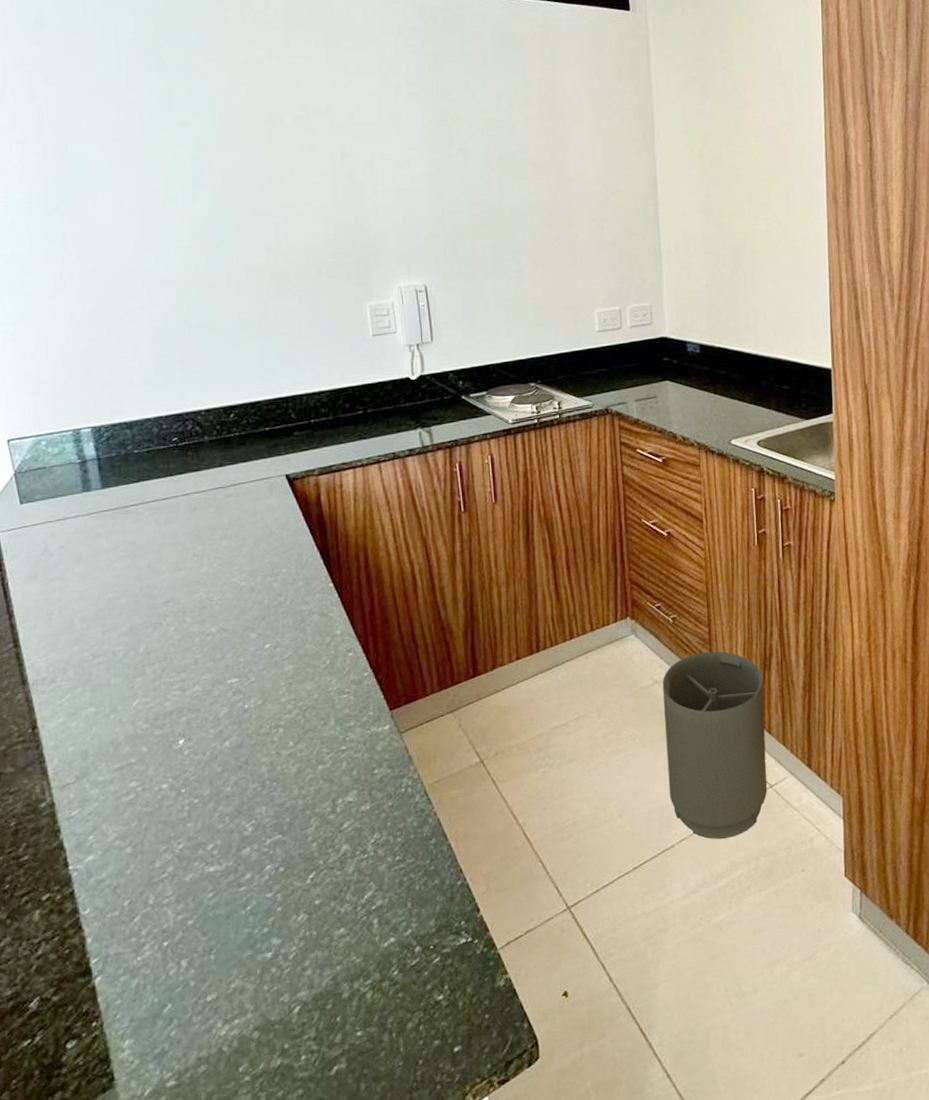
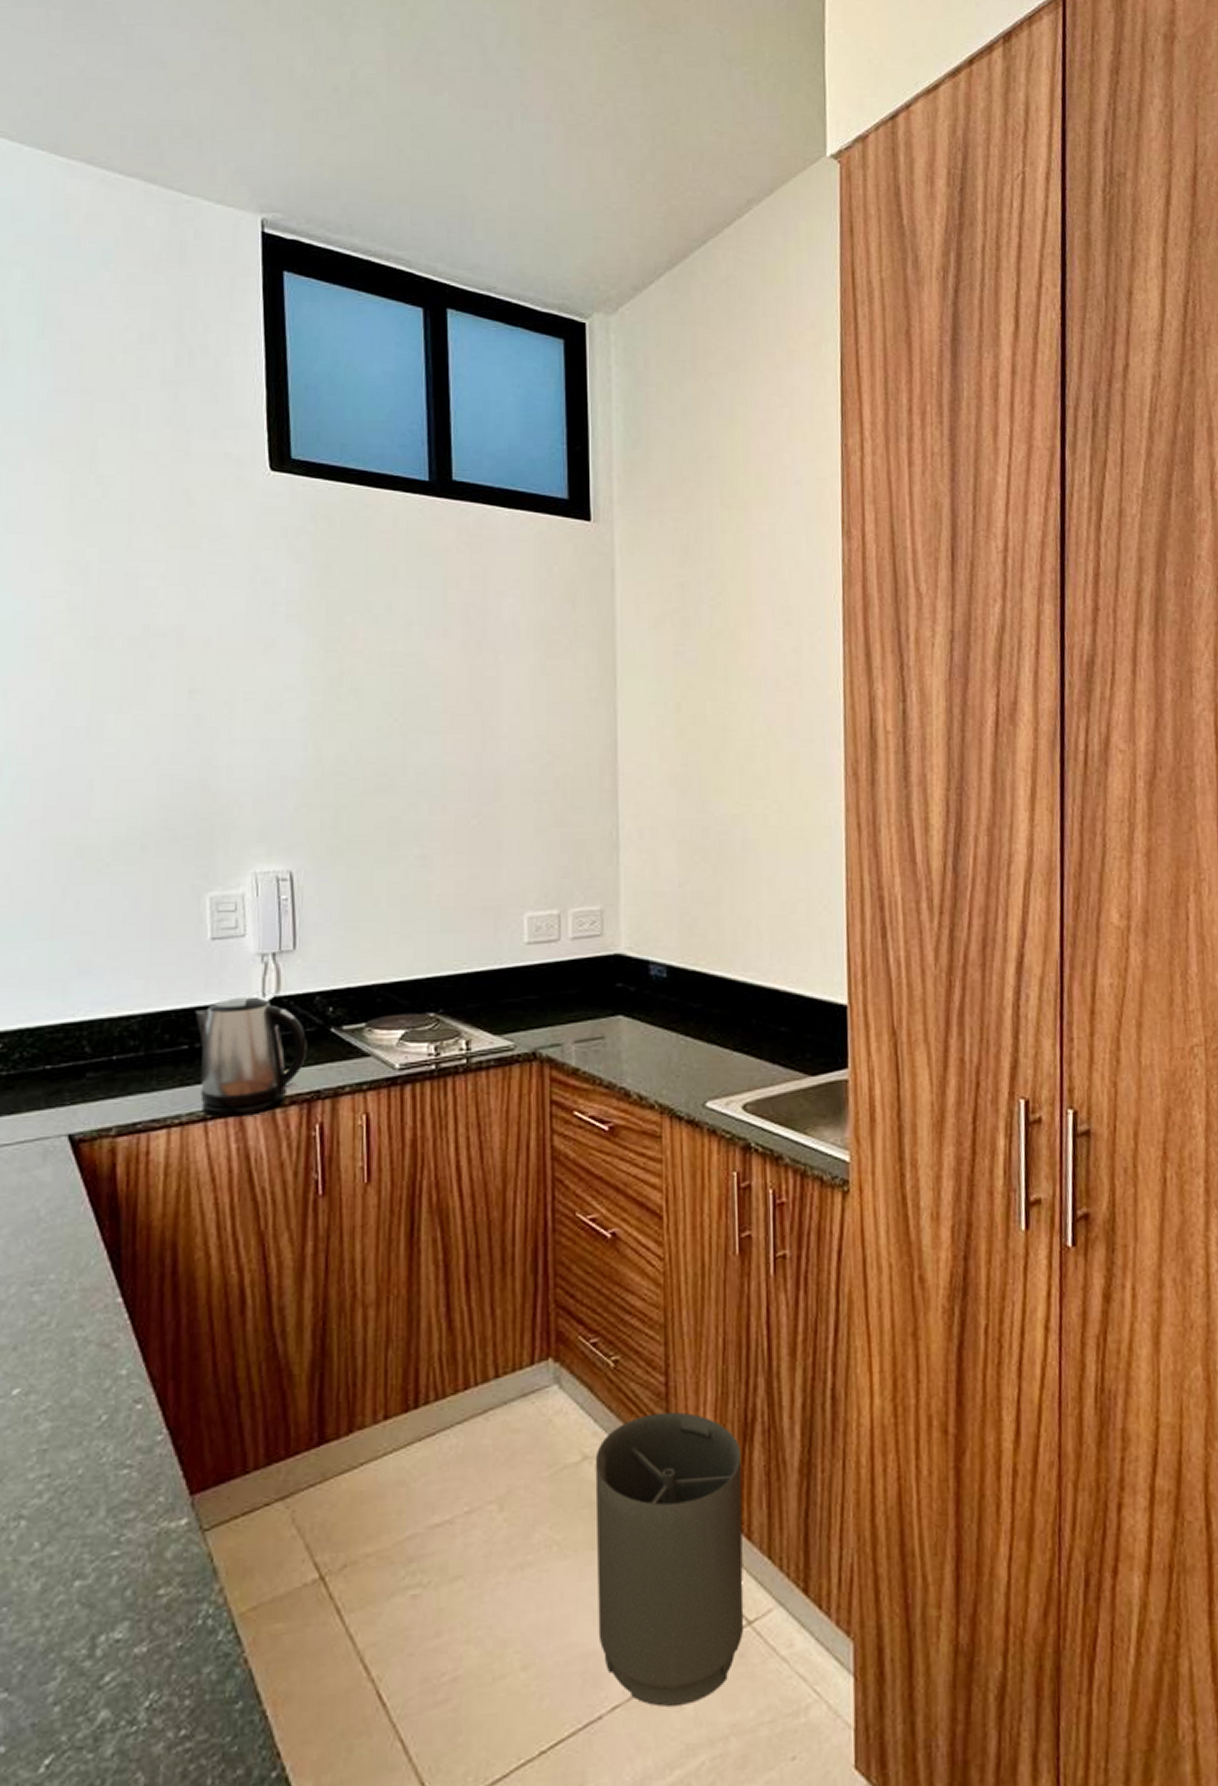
kettle: none [365,375,447,461] -> present [195,996,308,1119]

